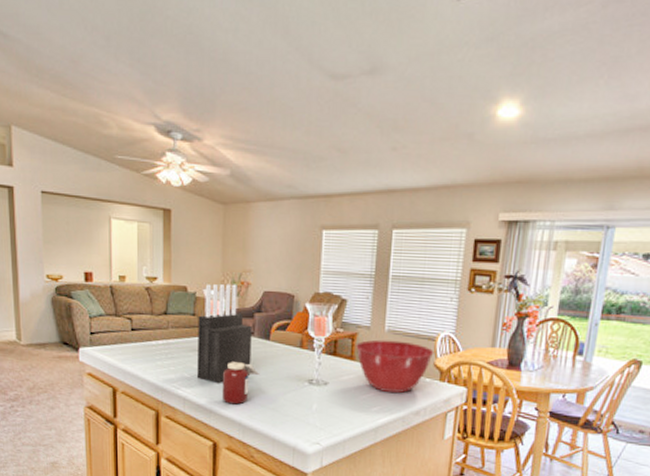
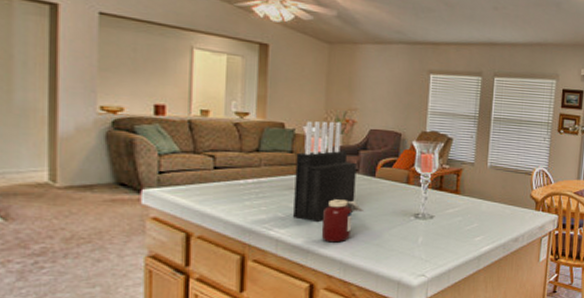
mixing bowl: present [356,339,434,394] -> none [461,174,531,223]

